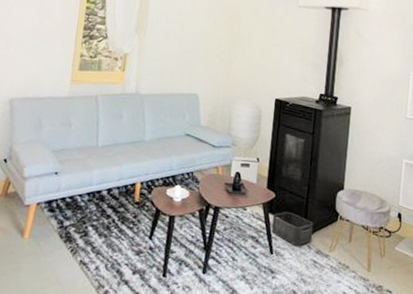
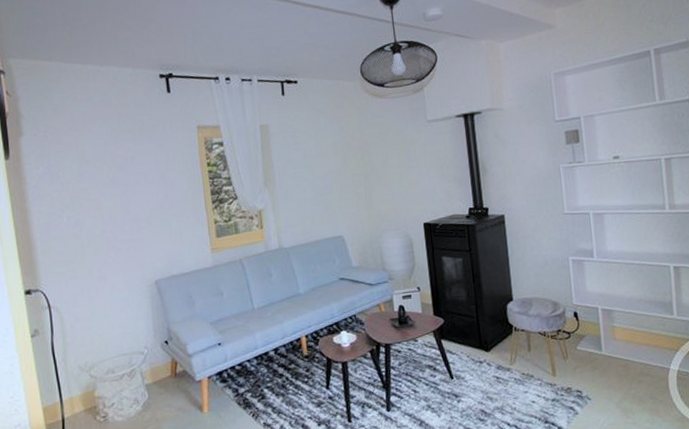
storage bin: present [272,211,313,246] -> none [446,333,491,366]

